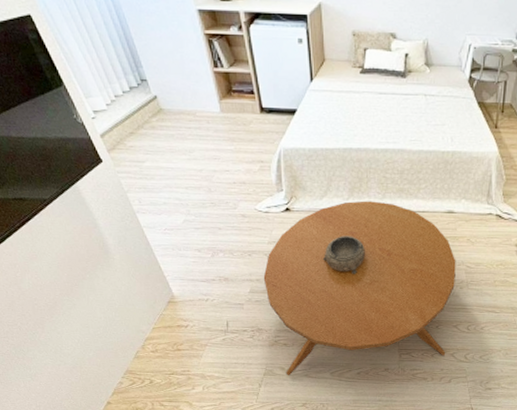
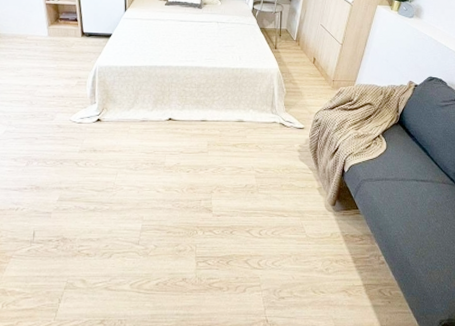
coffee table: present [263,201,456,375] -> none [72,111,247,288]
decorative bowl: present [322,235,365,275] -> none [127,144,166,182]

